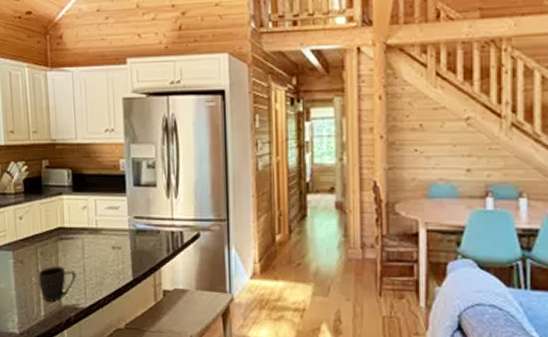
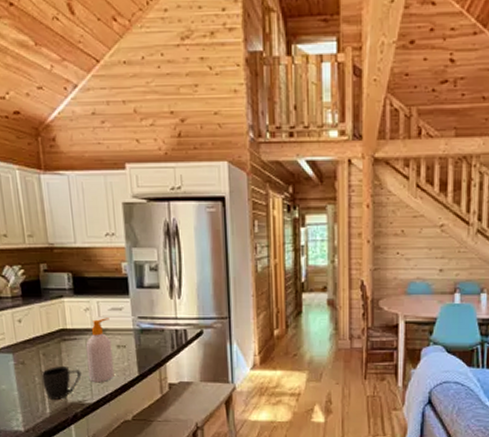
soap bottle: none [82,217,109,286] -> present [85,318,114,383]

